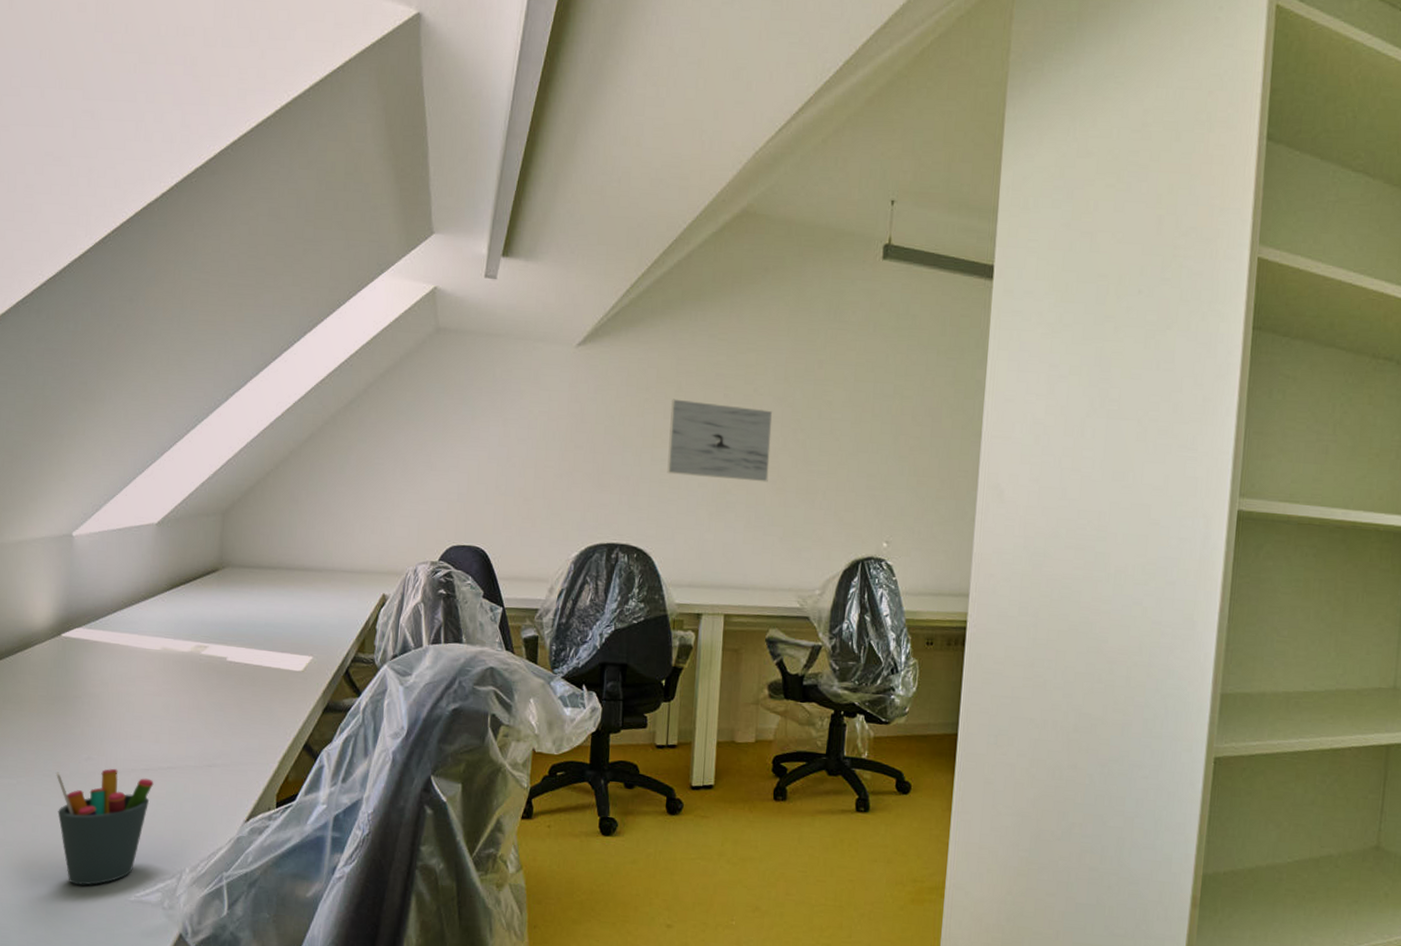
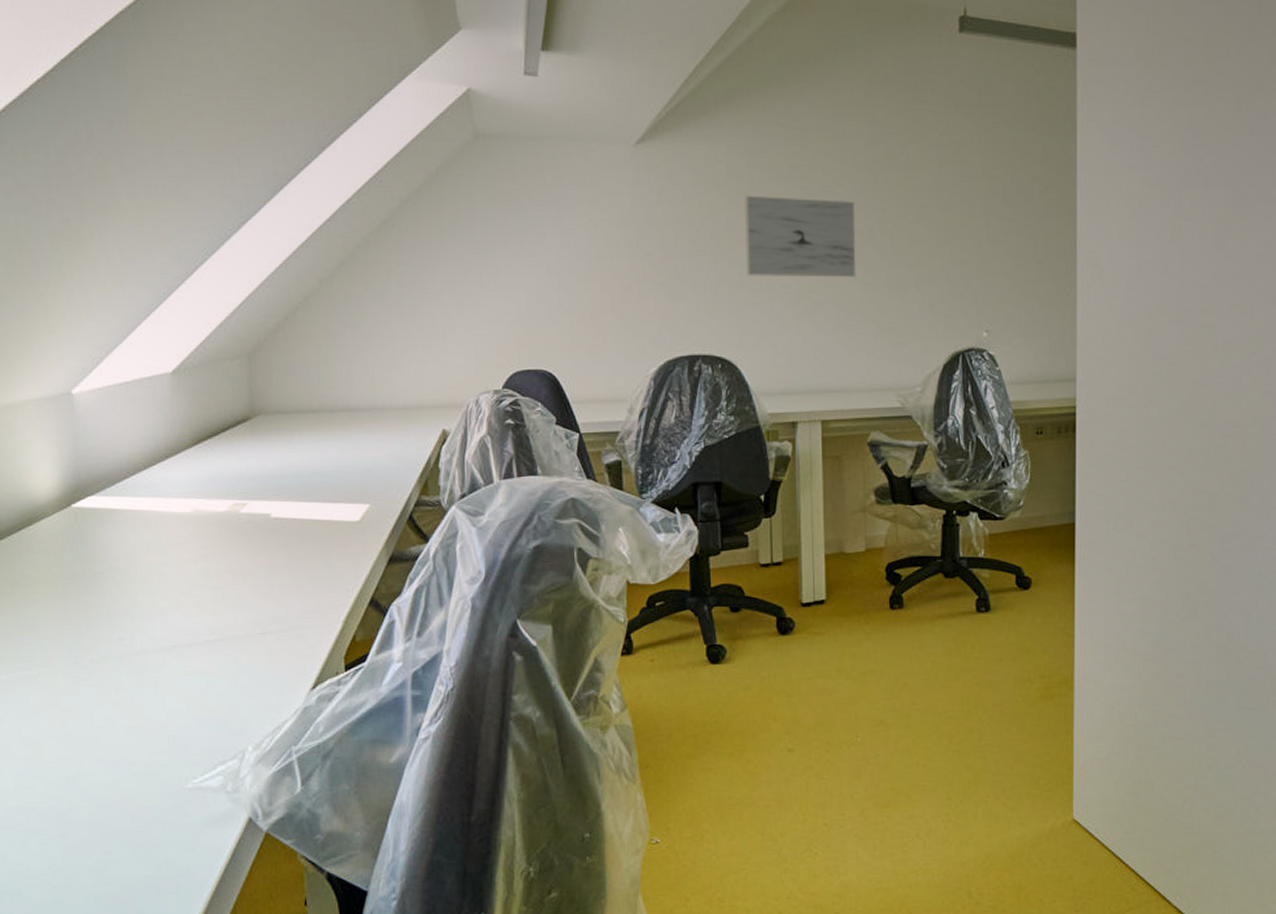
pen holder: present [55,768,154,885] -> none [82,647,201,778]

